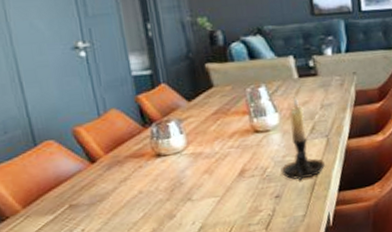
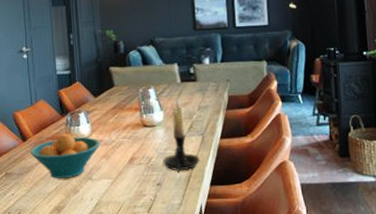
fruit bowl: none [103,148,200,205] -> present [30,133,101,179]

